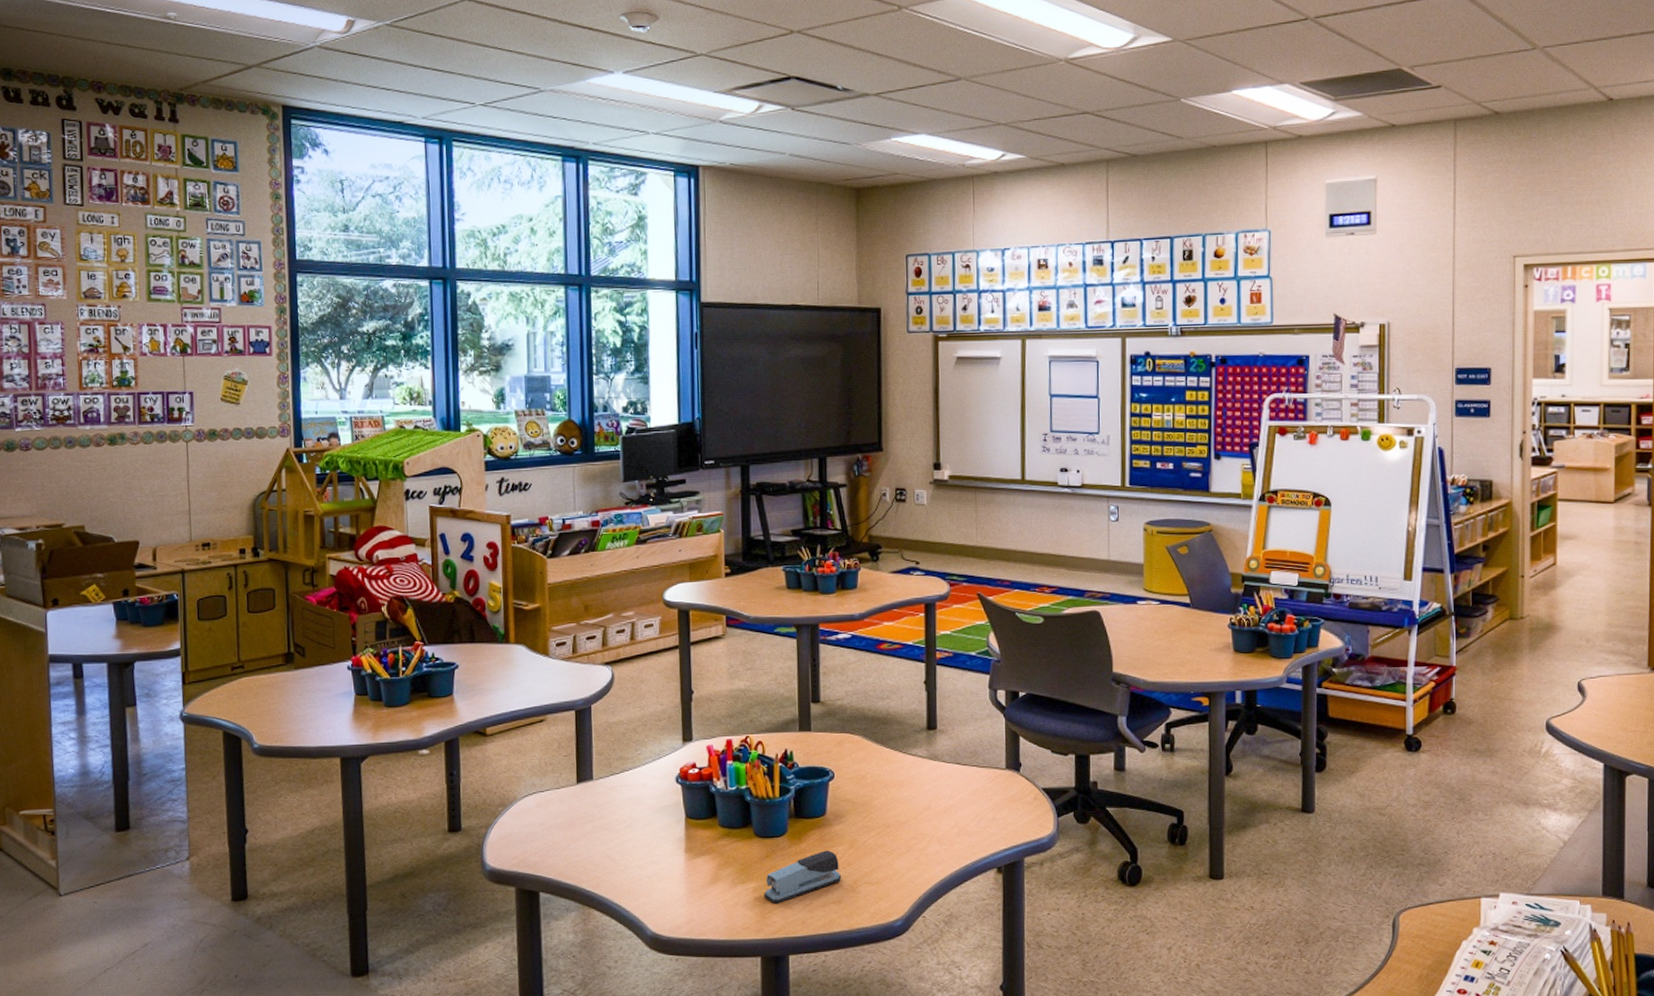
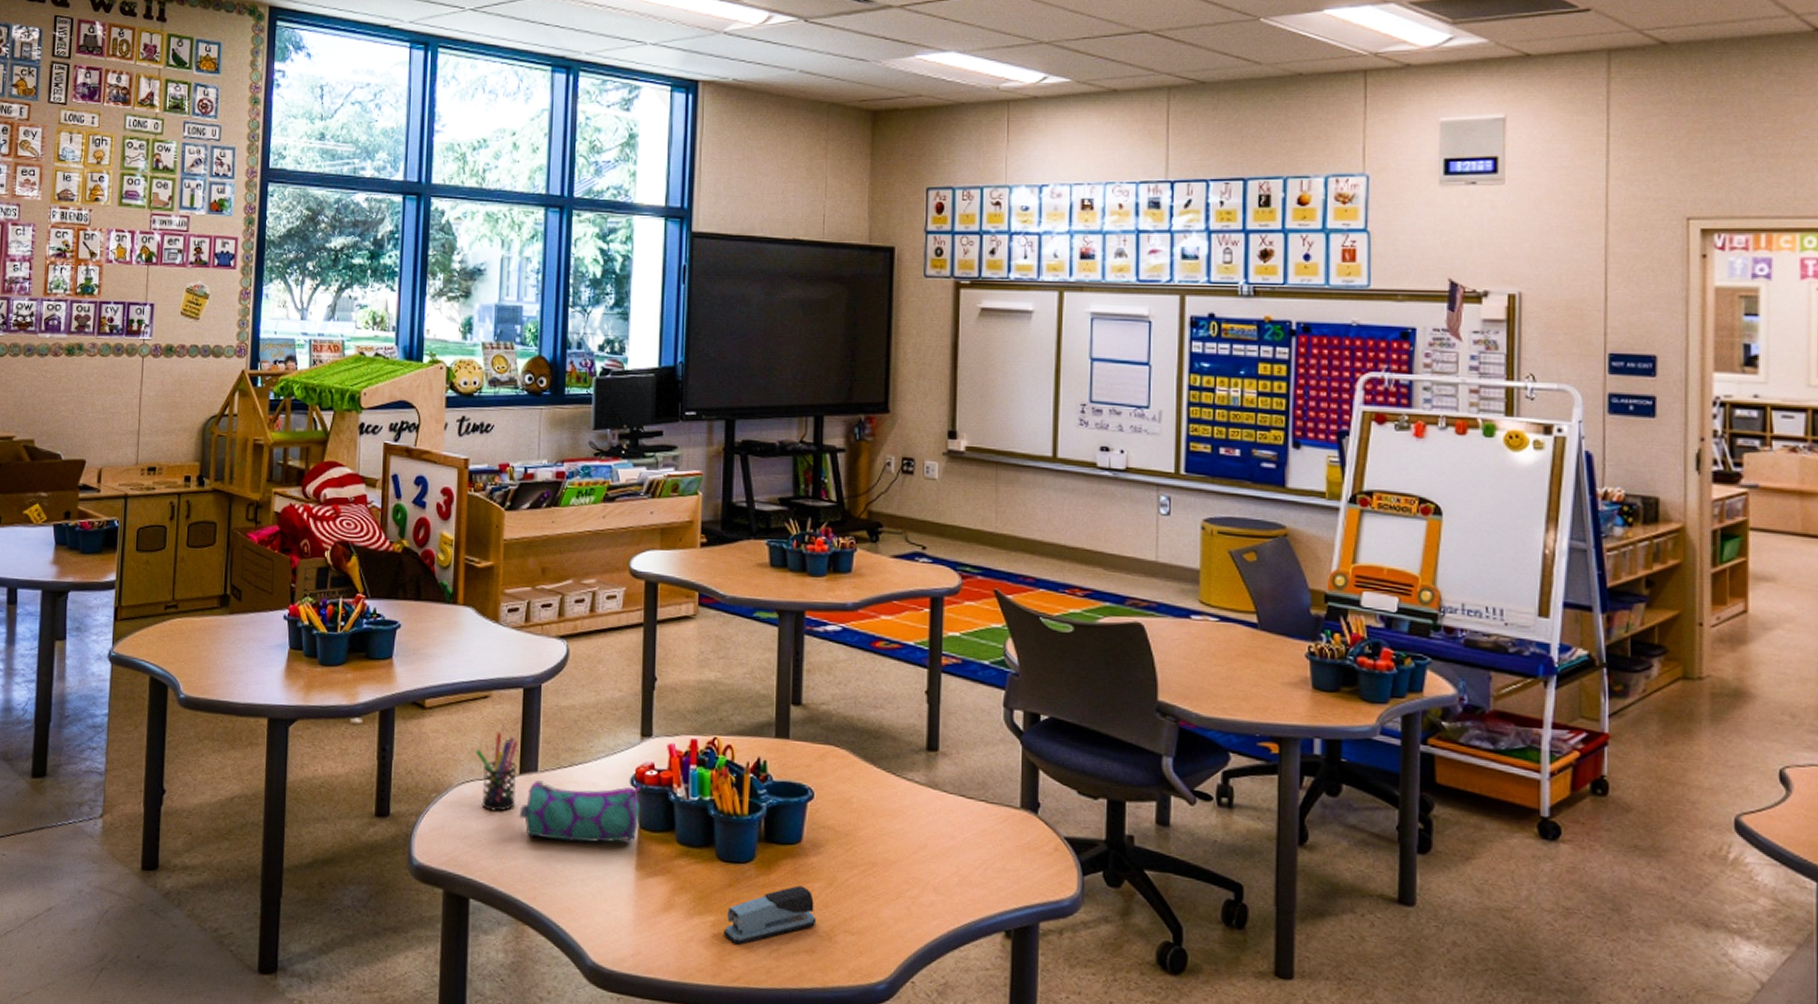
pen holder: none [536,749,575,817] -> present [476,732,518,812]
pencil case: none [579,783,686,836] -> present [520,779,641,843]

